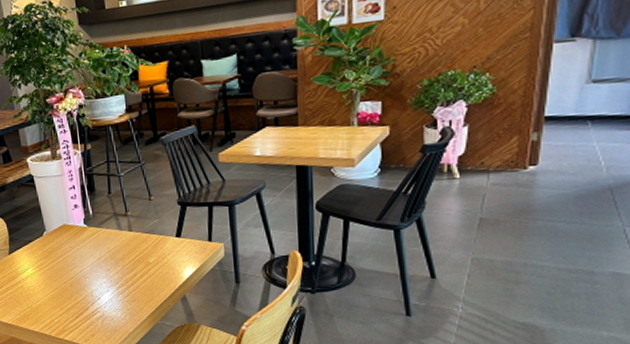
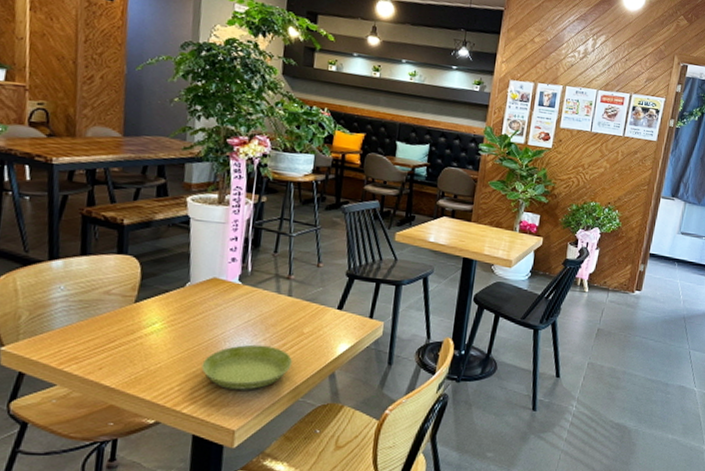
saucer: none [71,277,146,318] -> present [201,344,293,390]

